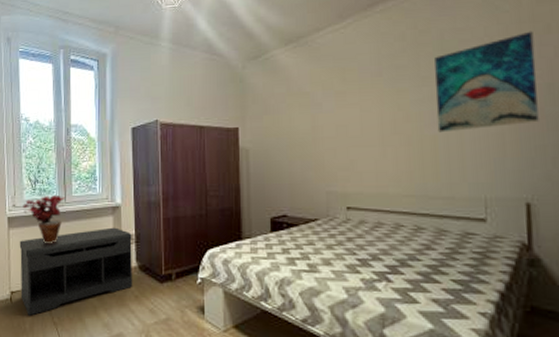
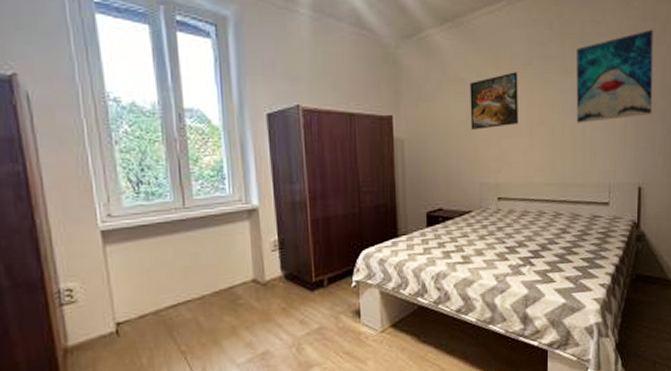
bench: present [19,227,133,316] -> none [122,233,279,349]
potted plant: present [23,194,66,243] -> none [122,198,185,259]
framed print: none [314,84,369,140] -> present [470,72,518,130]

